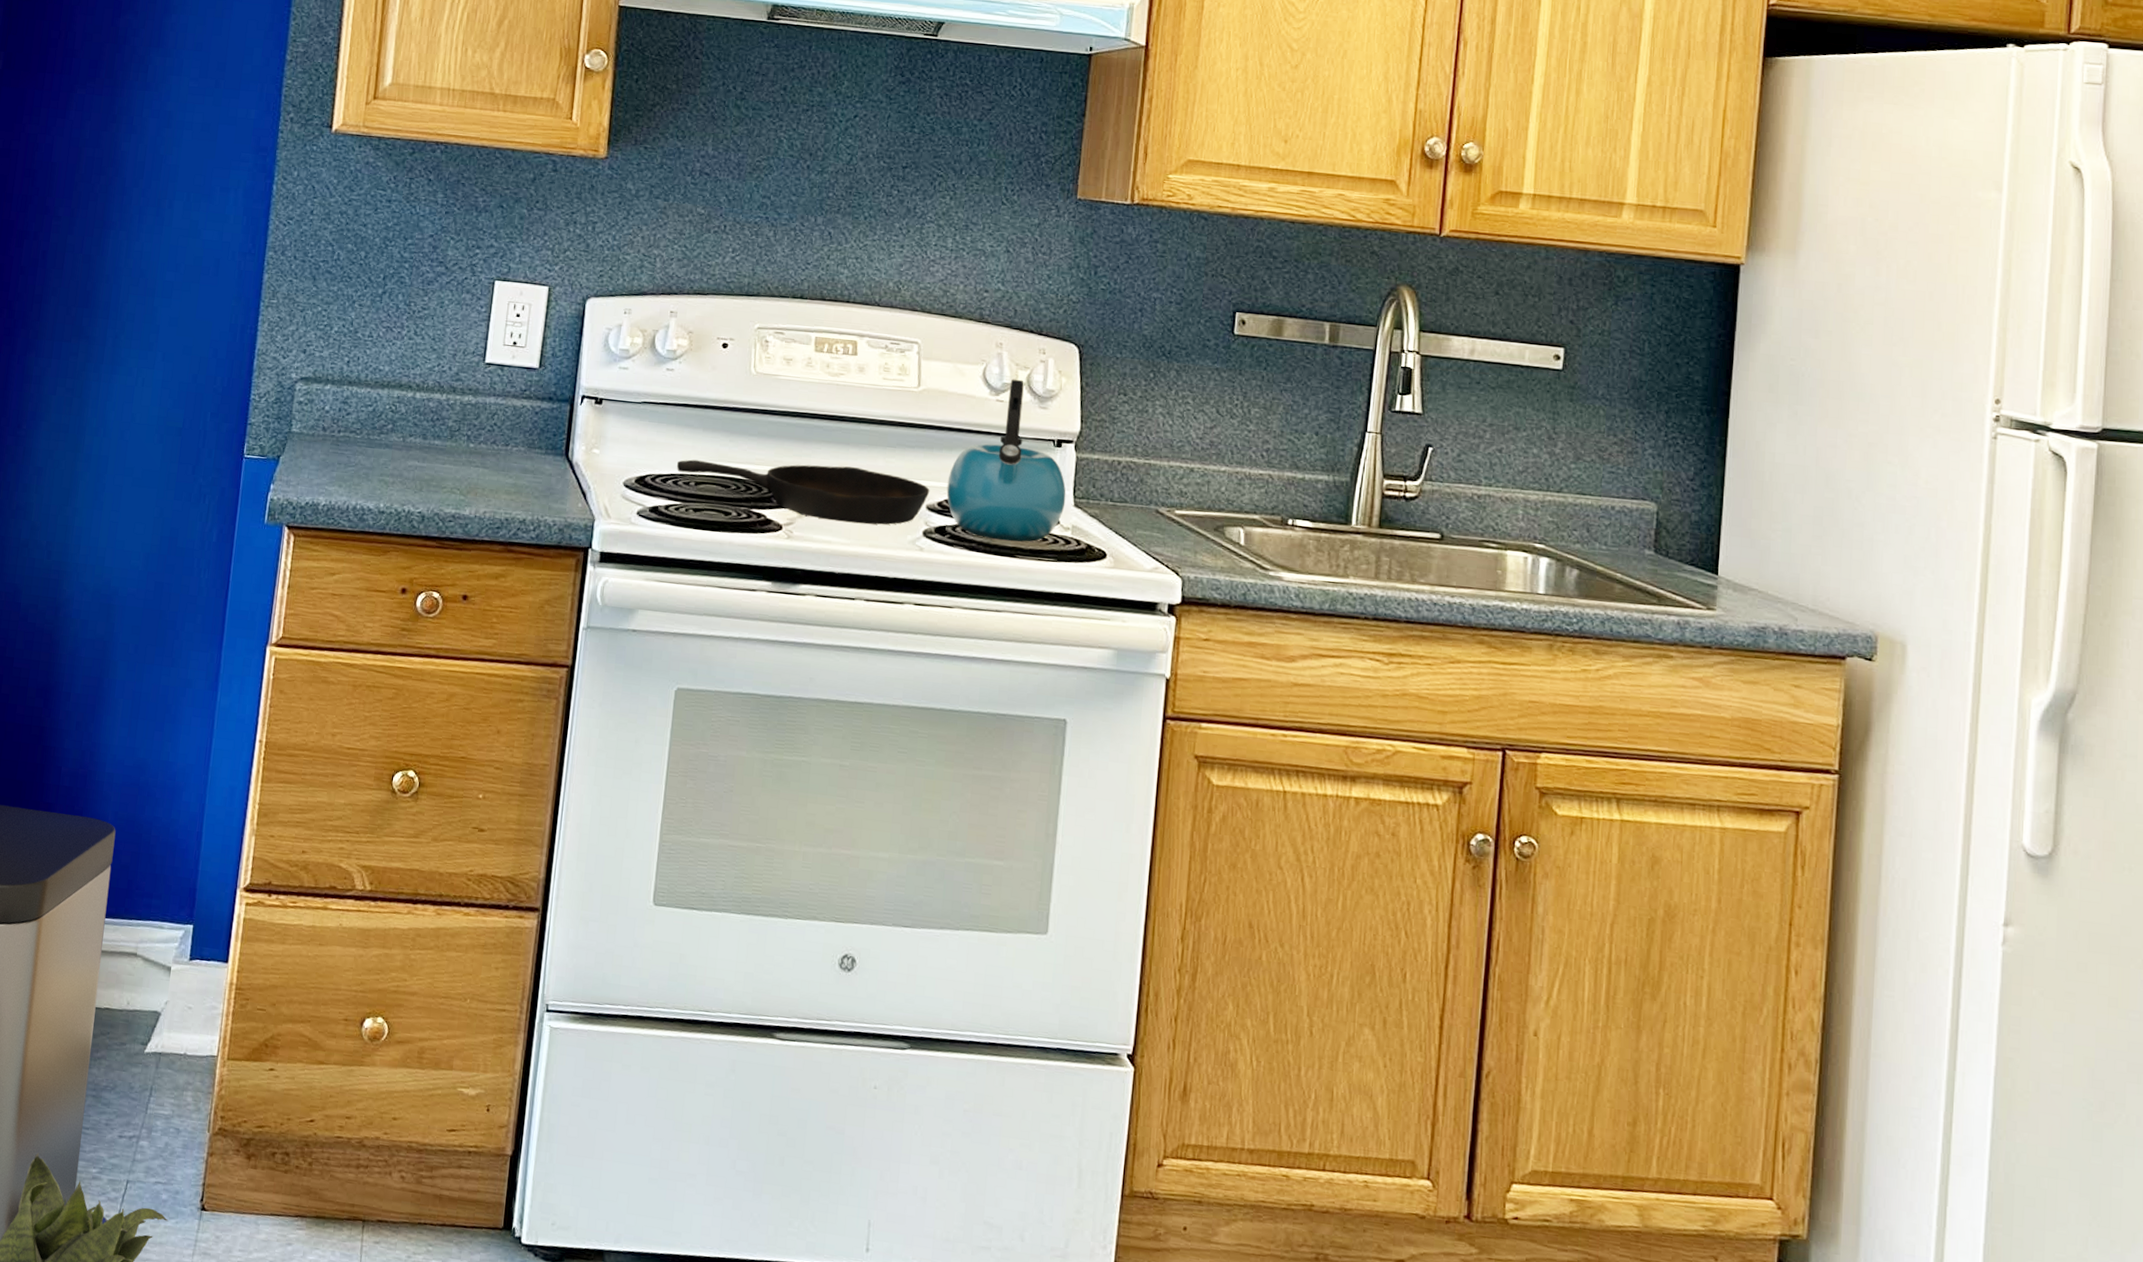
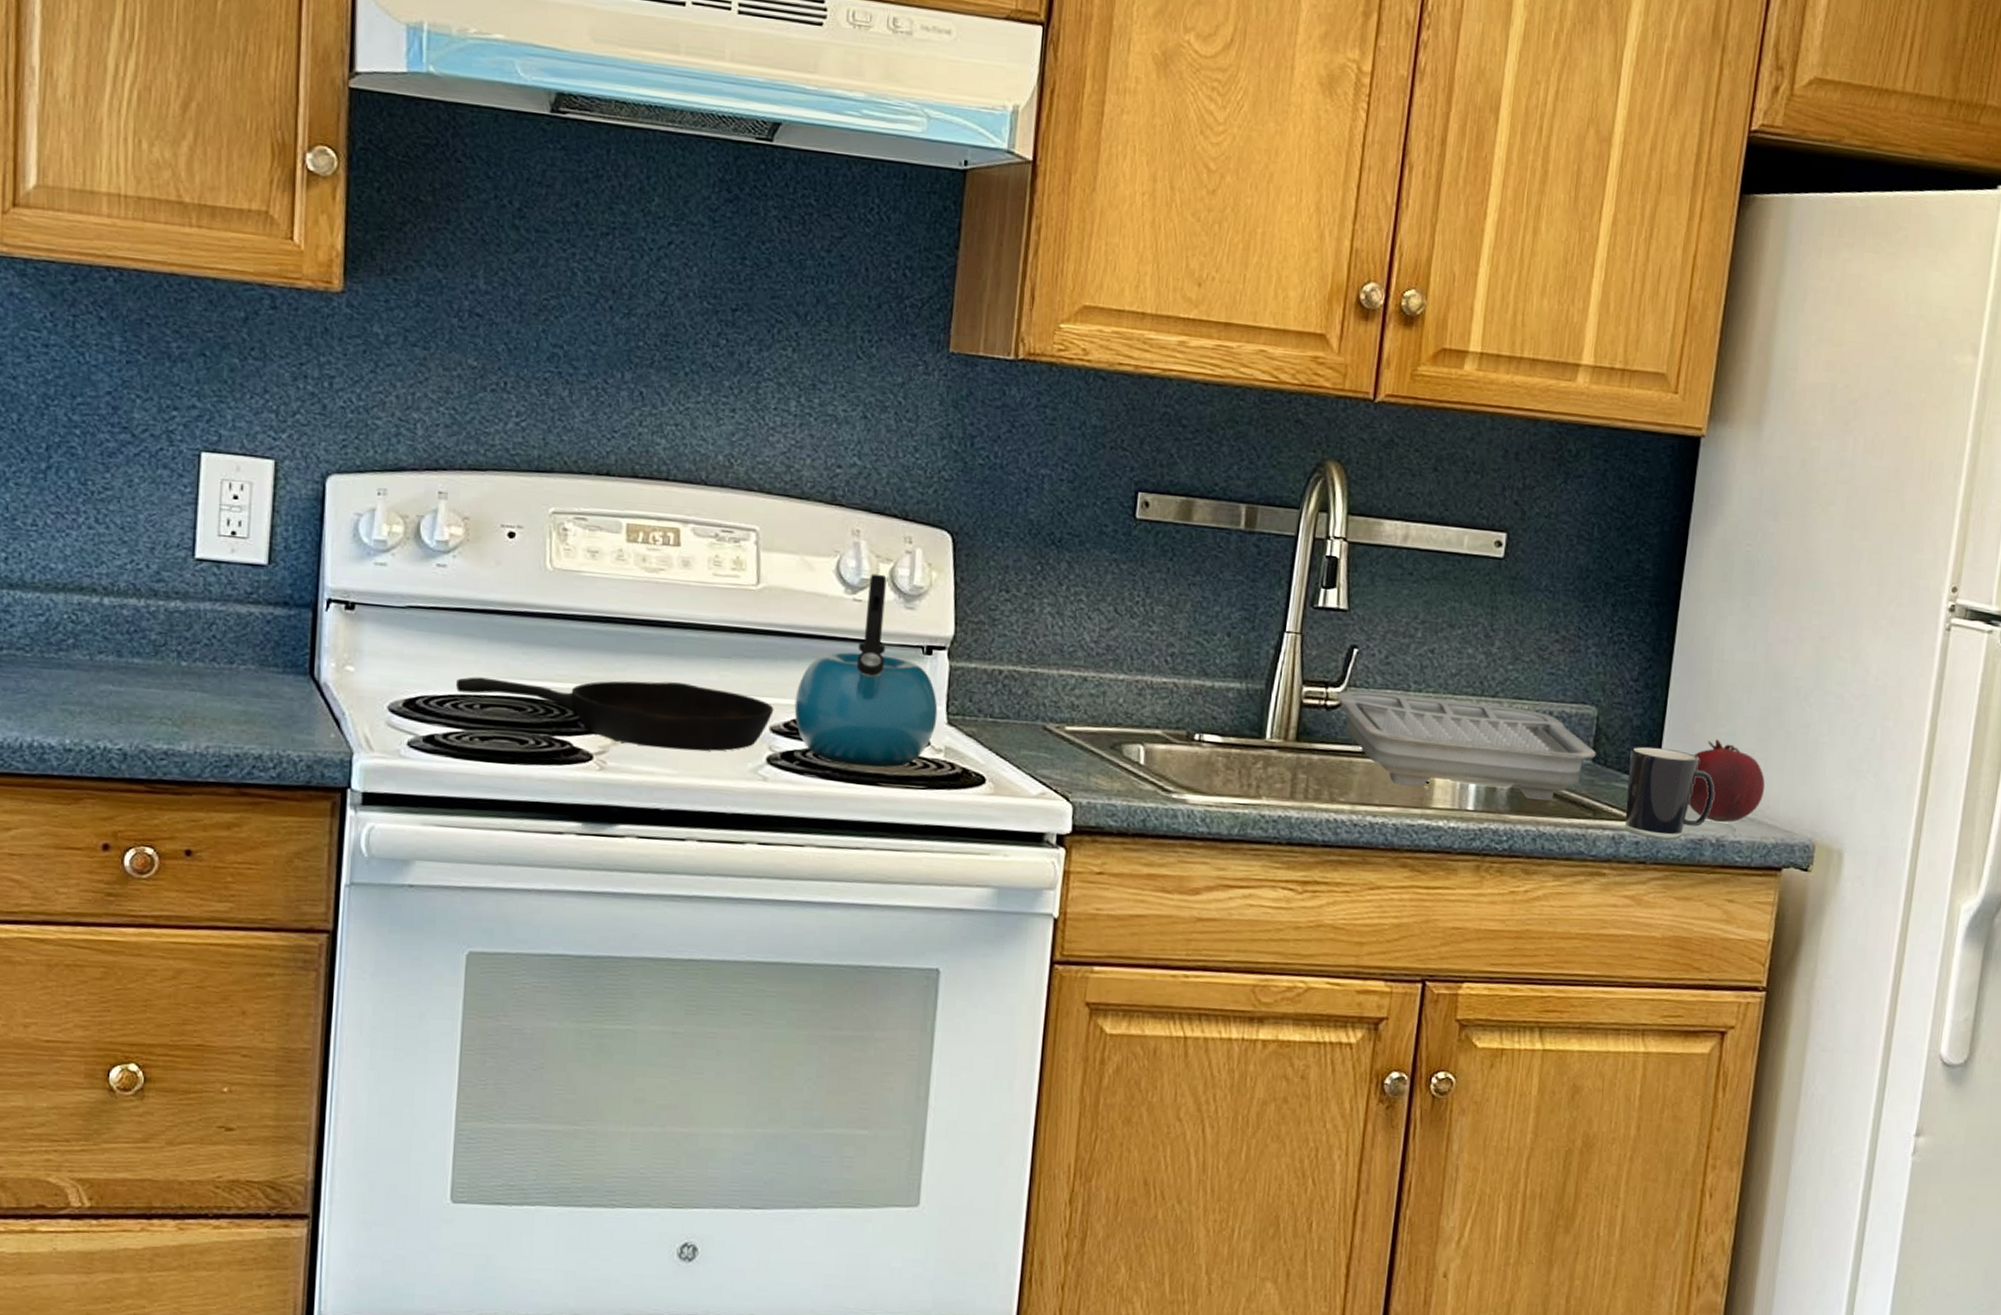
dish rack: none [1414,484,1658,587] -> present [1336,690,1596,801]
mug: none [1688,539,1774,627] -> present [1624,746,1715,840]
fruit: none [1749,535,1823,612] -> present [1688,739,1765,823]

